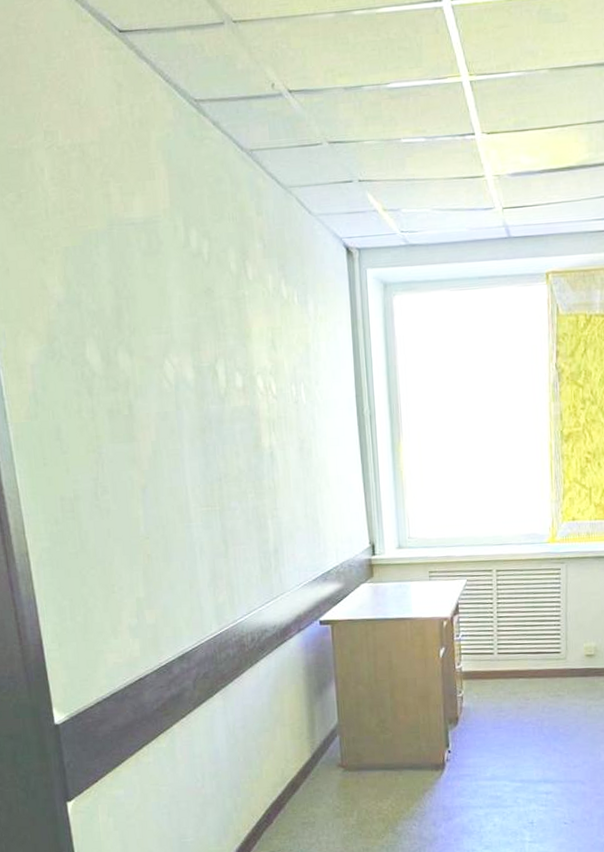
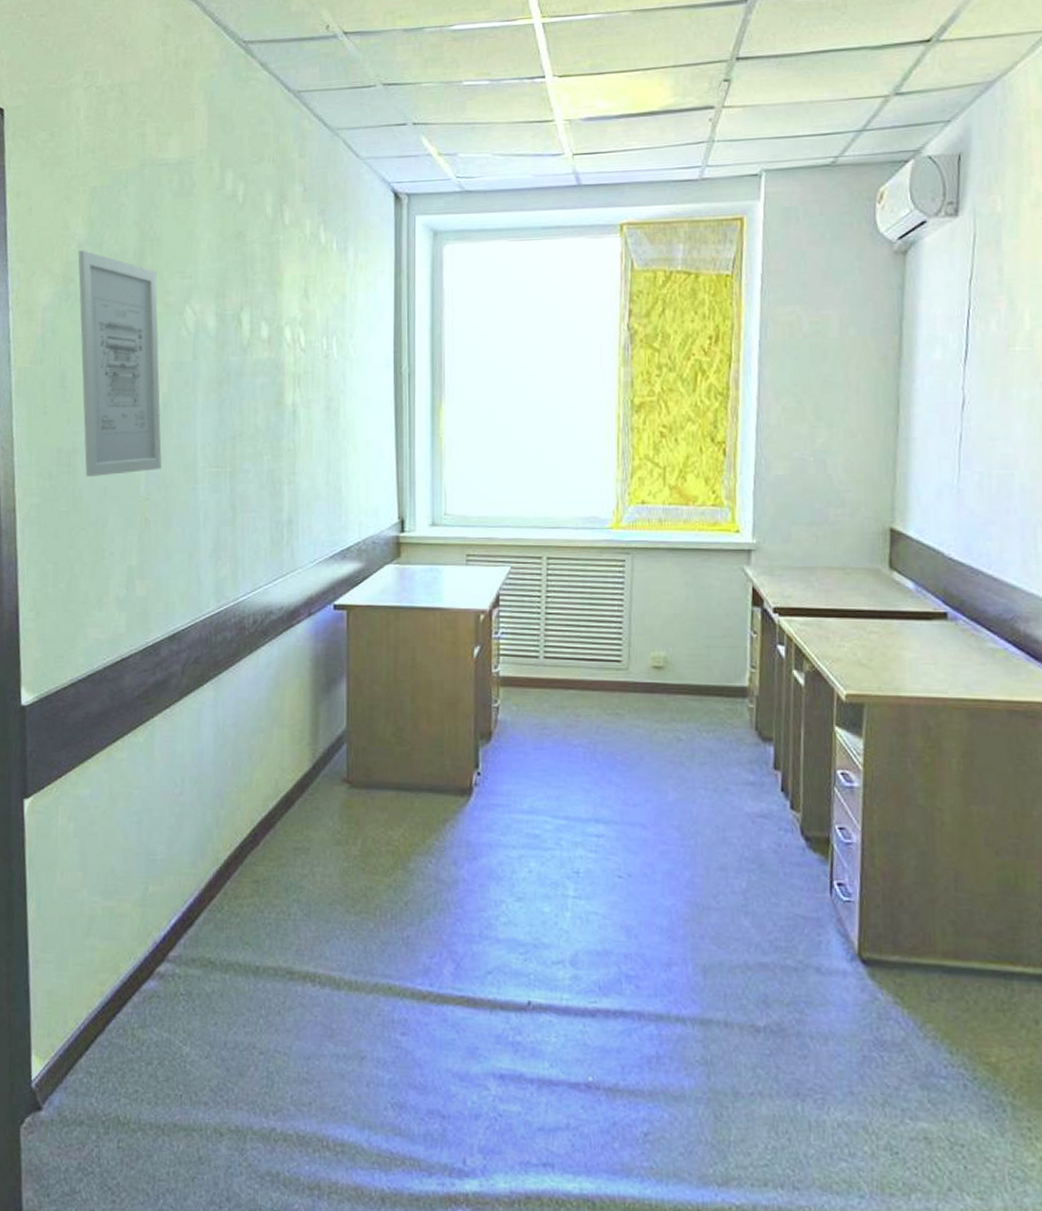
wall art: none [58,309,157,521] -> present [78,250,162,477]

